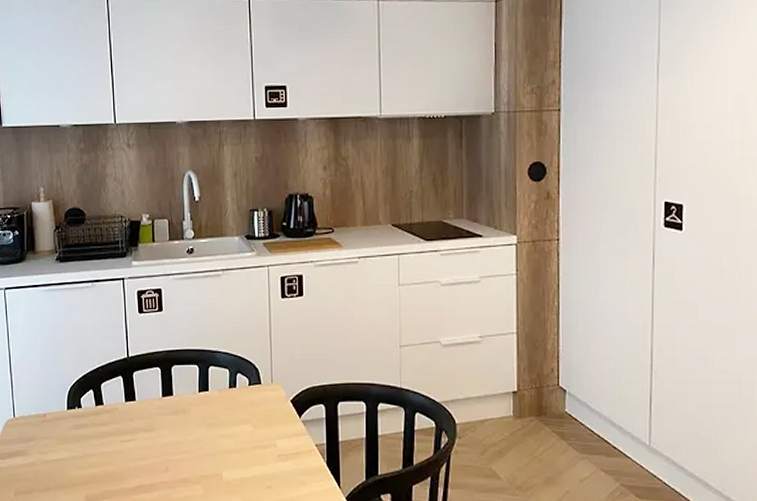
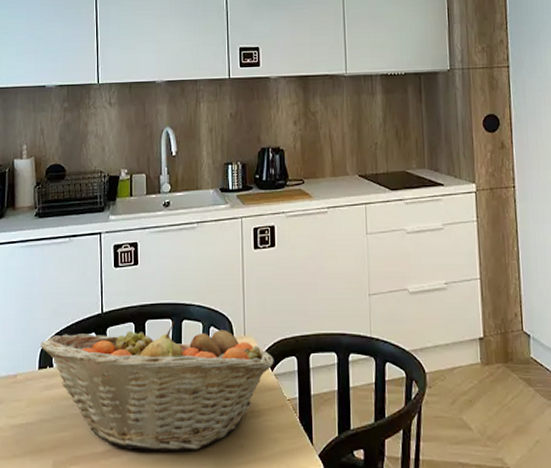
fruit basket: none [67,367,302,490] -> present [40,321,274,451]

